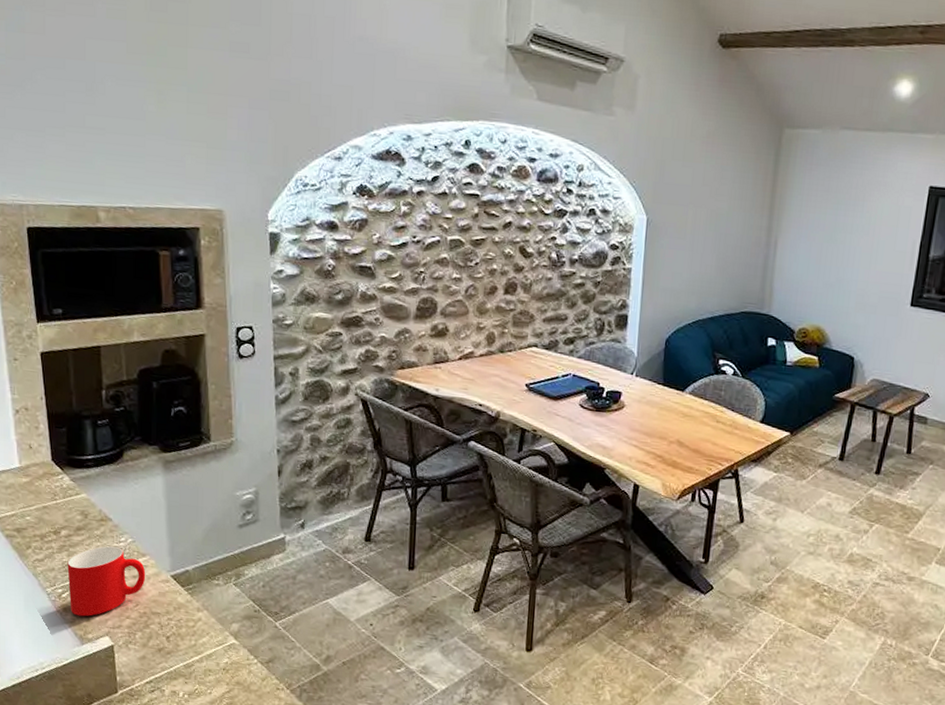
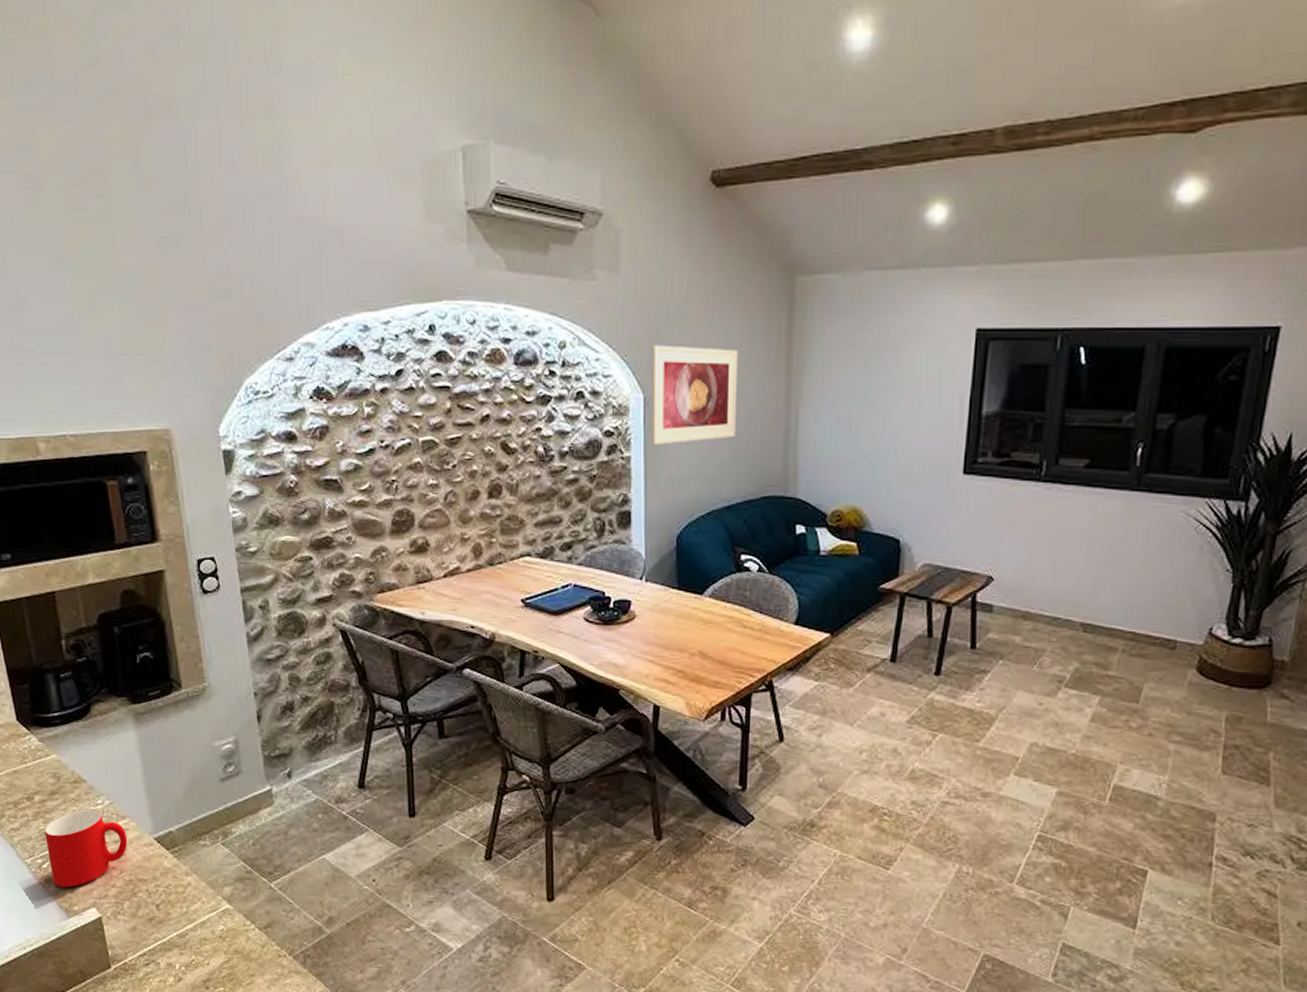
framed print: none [650,175,731,261] -> present [651,345,739,445]

